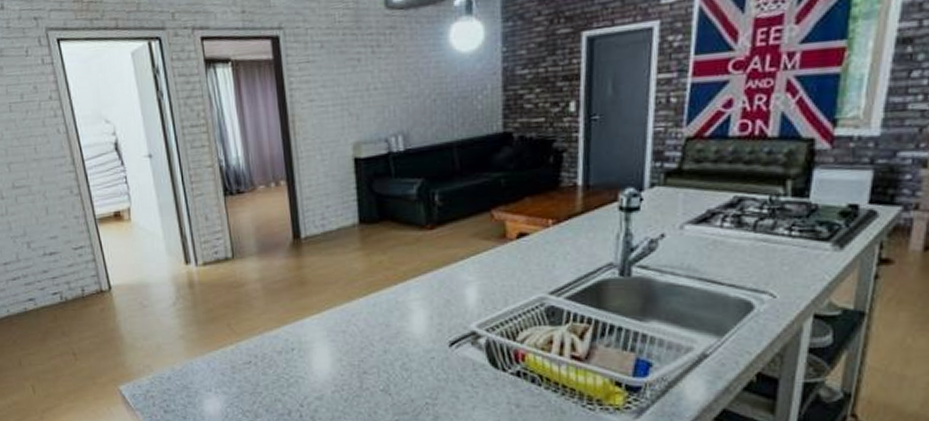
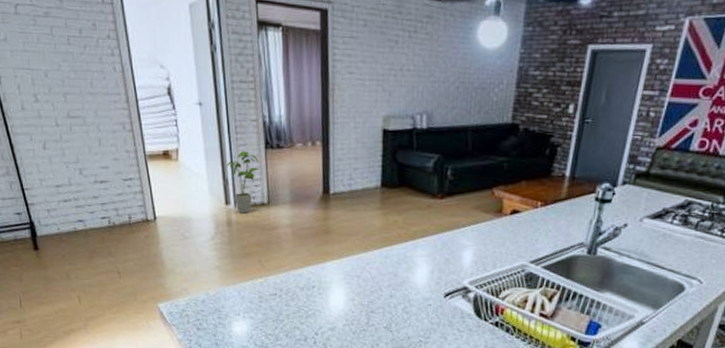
house plant: none [183,202,219,272] -> present [227,151,259,214]

